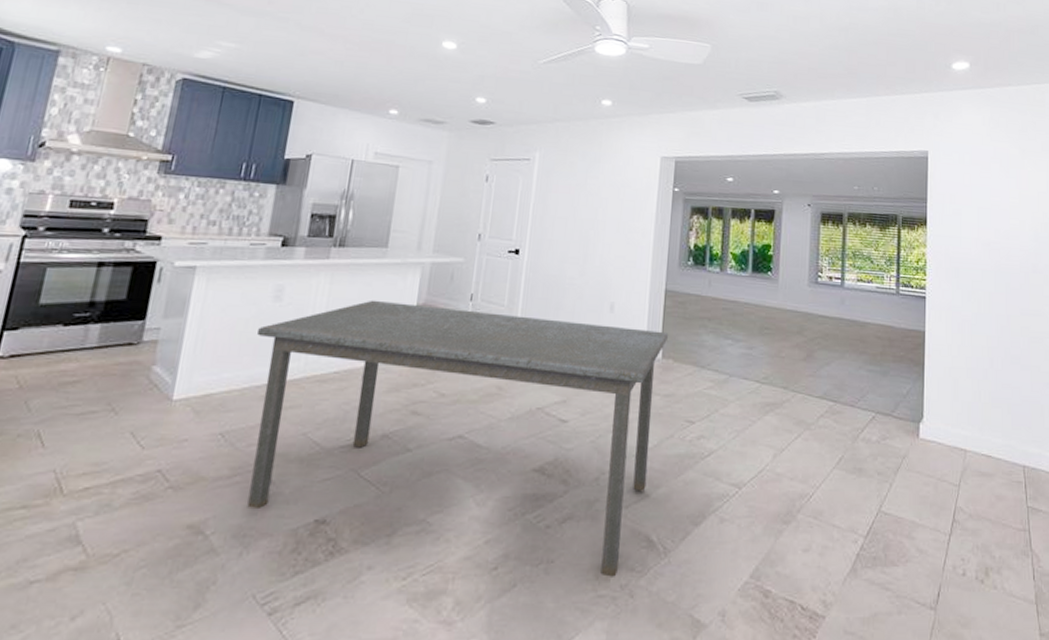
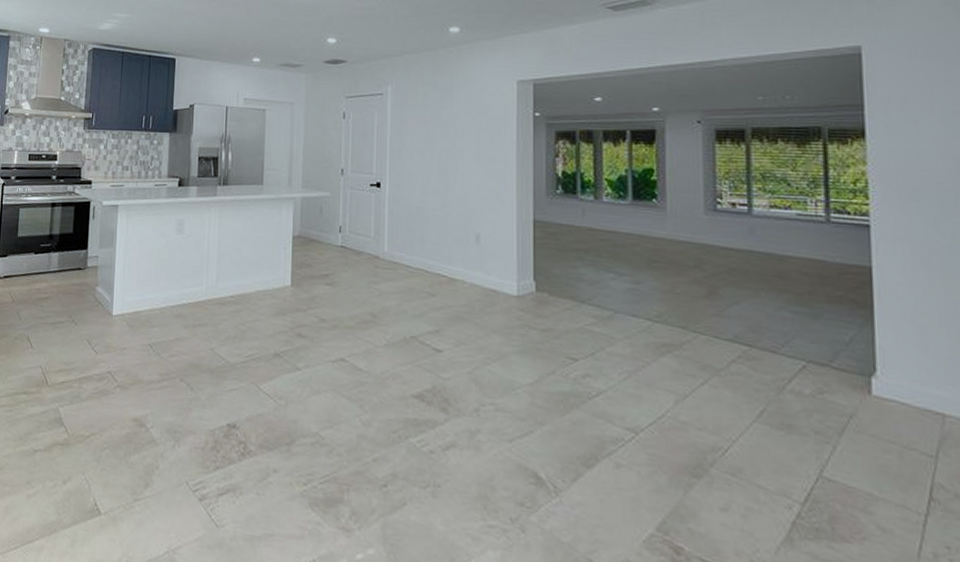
dining table: present [247,300,669,577] -> none [168,232,542,510]

